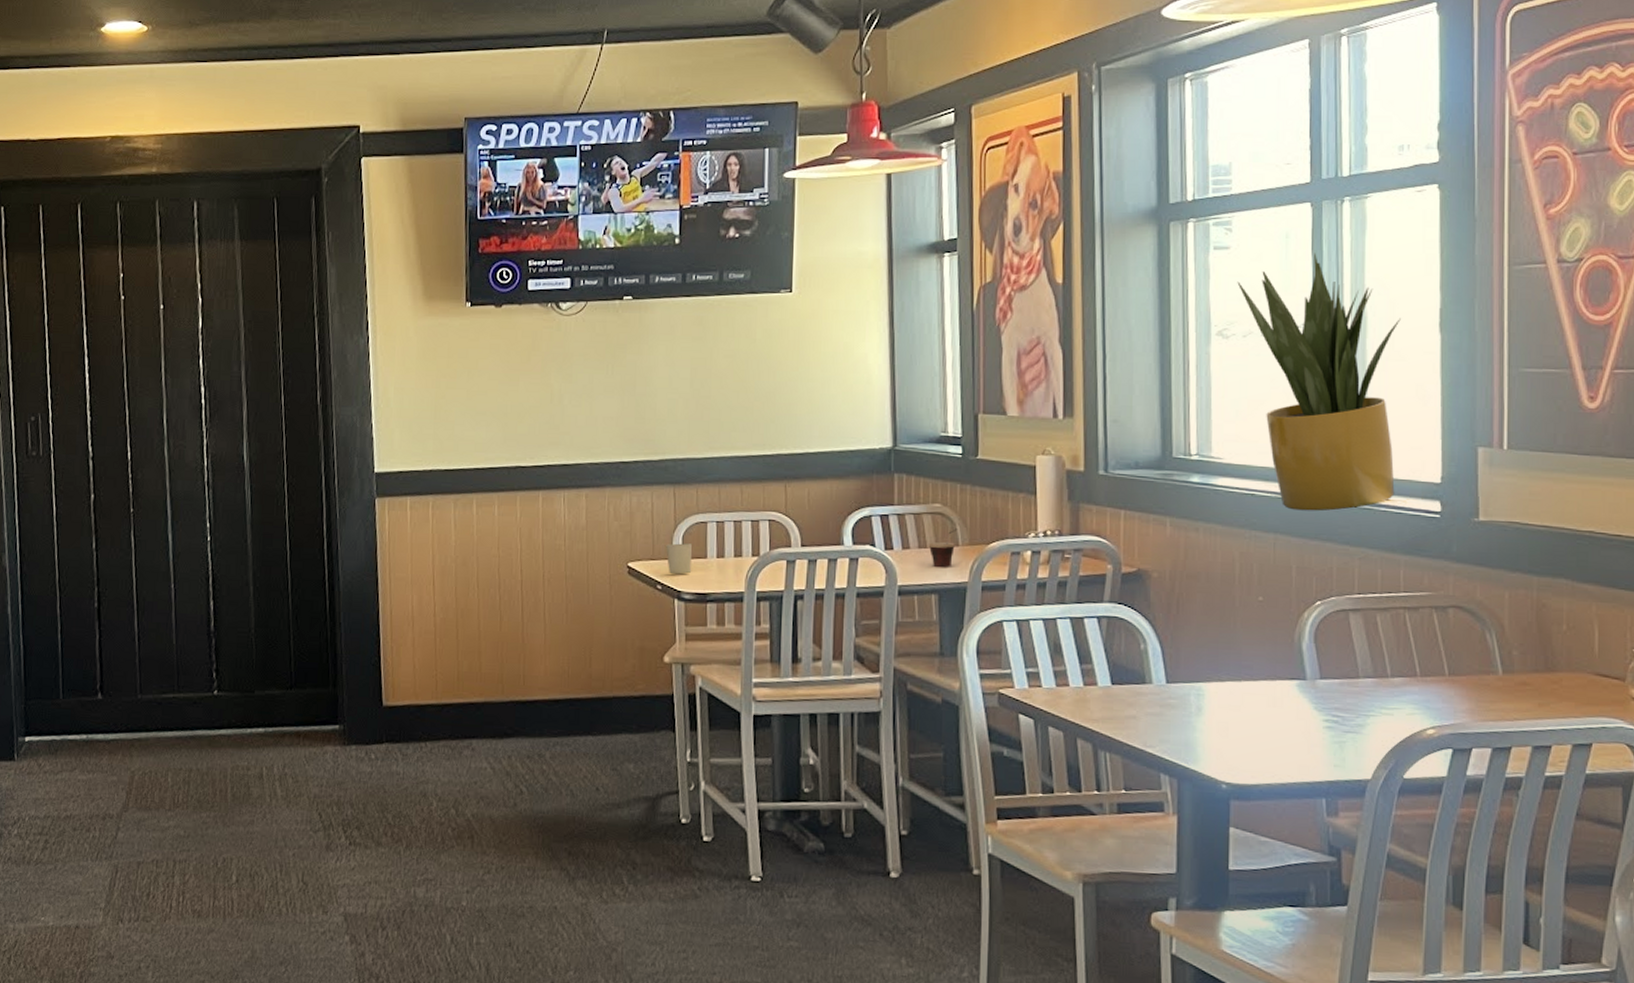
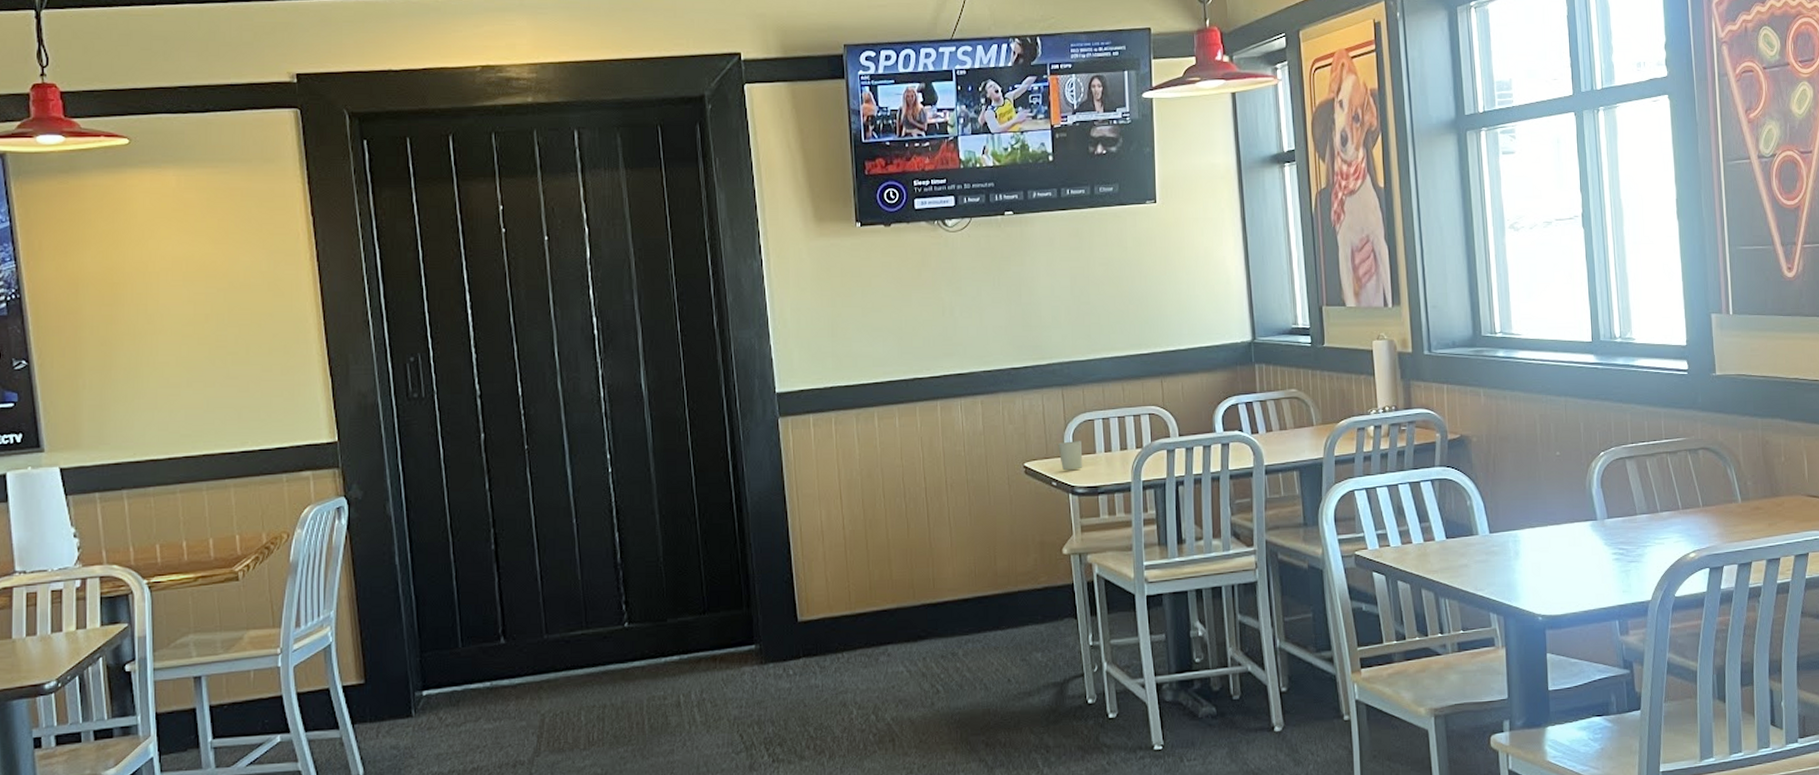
cup: present [928,528,958,567] -> none [1288,410,1312,446]
planter: present [1237,253,1401,512] -> none [1522,155,1653,376]

